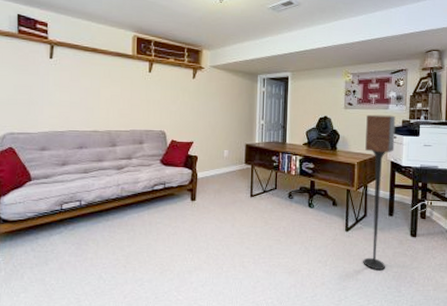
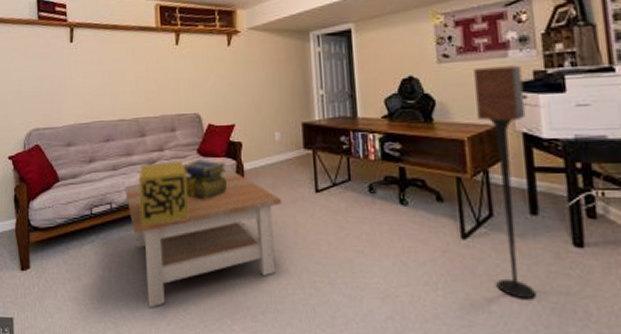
coffee table: none [94,177,225,285] -> present [125,169,283,308]
decorative box: none [106,168,151,220] -> present [138,160,190,226]
stack of books: none [147,168,183,200] -> present [183,159,227,200]

